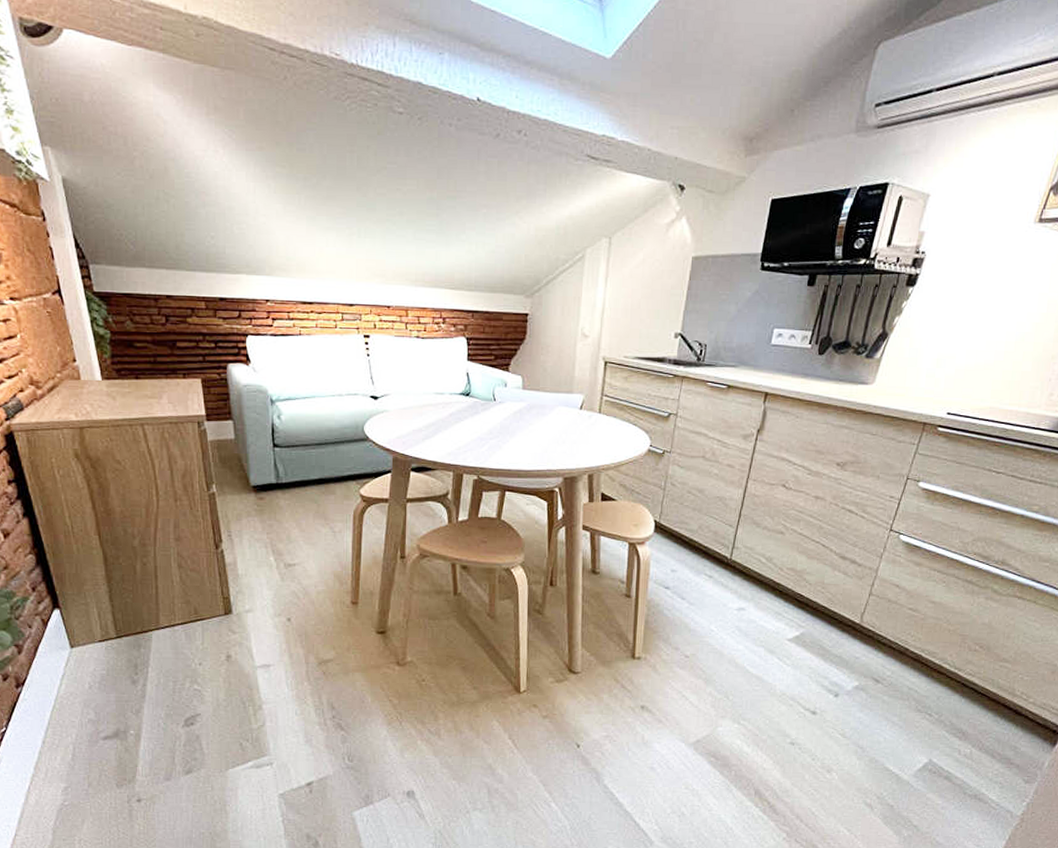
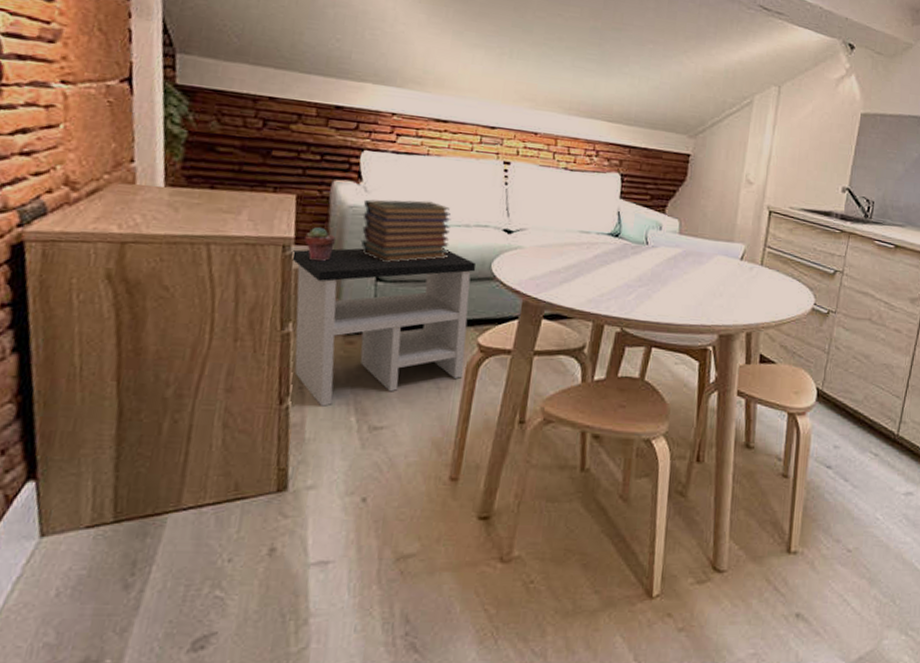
side table: none [205,416,352,549] -> present [290,248,477,407]
potted succulent: none [213,404,237,434] -> present [304,226,336,262]
book stack: none [254,376,327,432] -> present [361,199,451,263]

